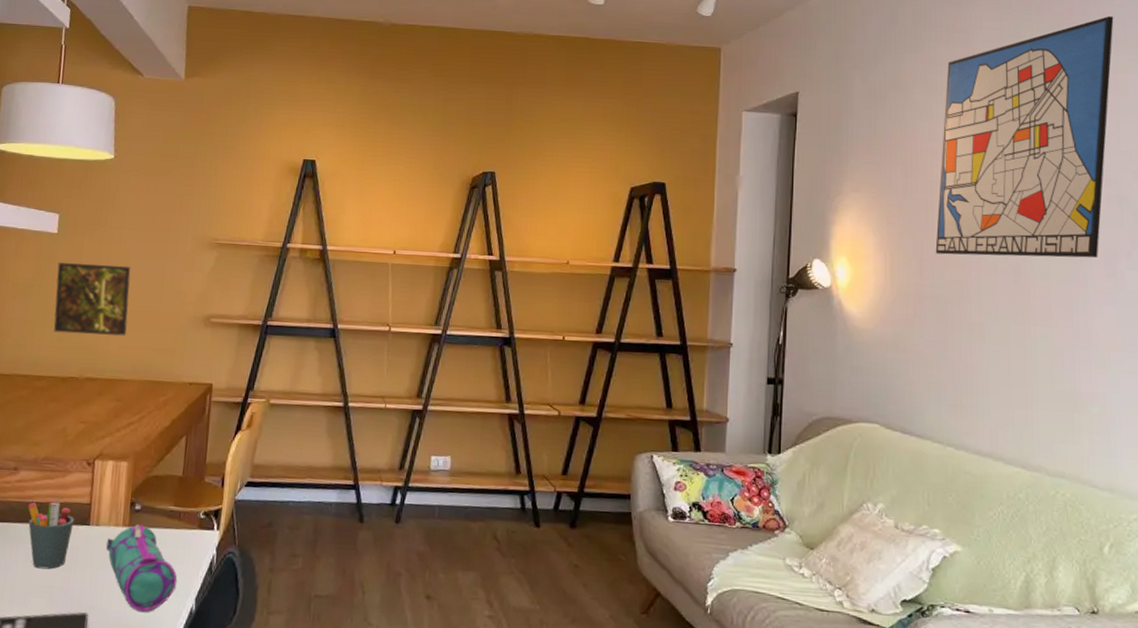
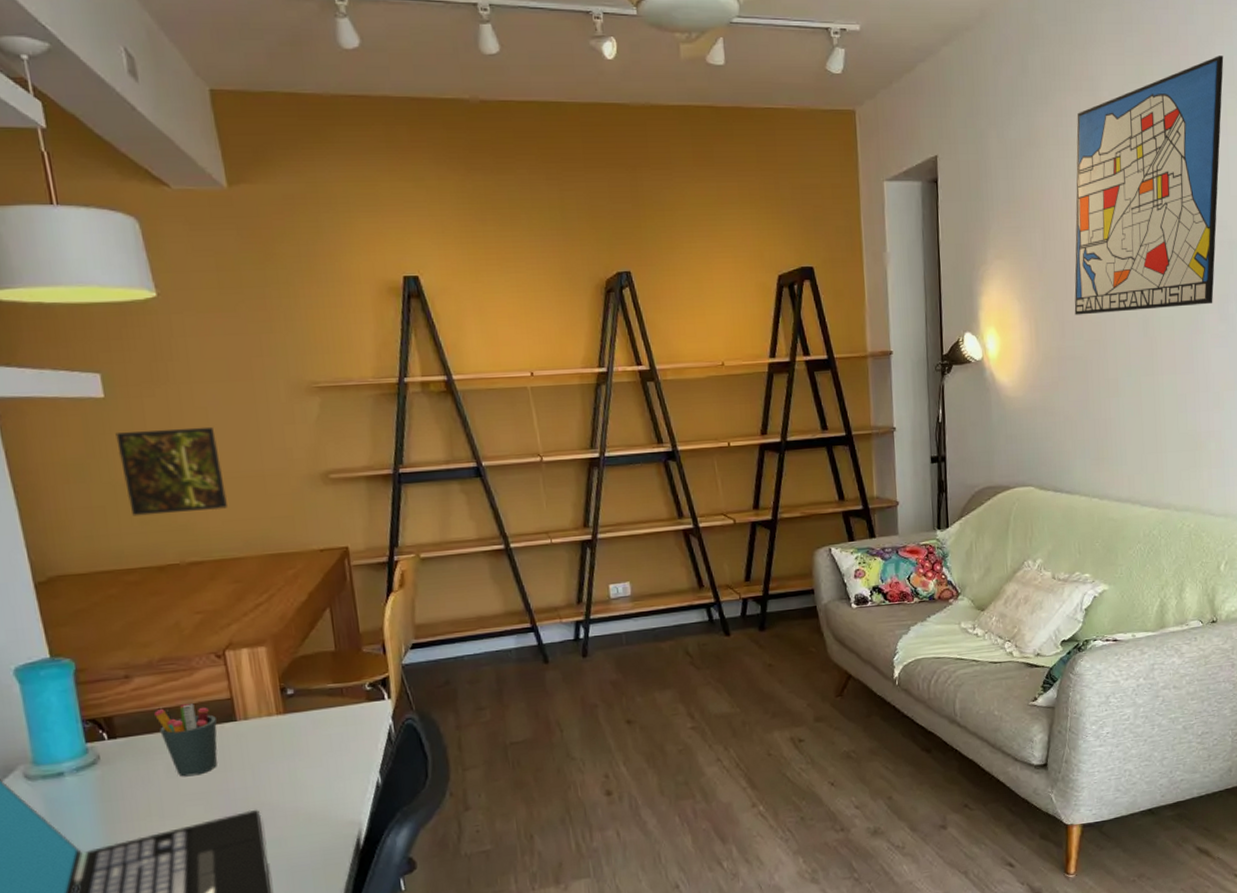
pencil case: present [106,523,178,613] -> none [262,708,355,797]

